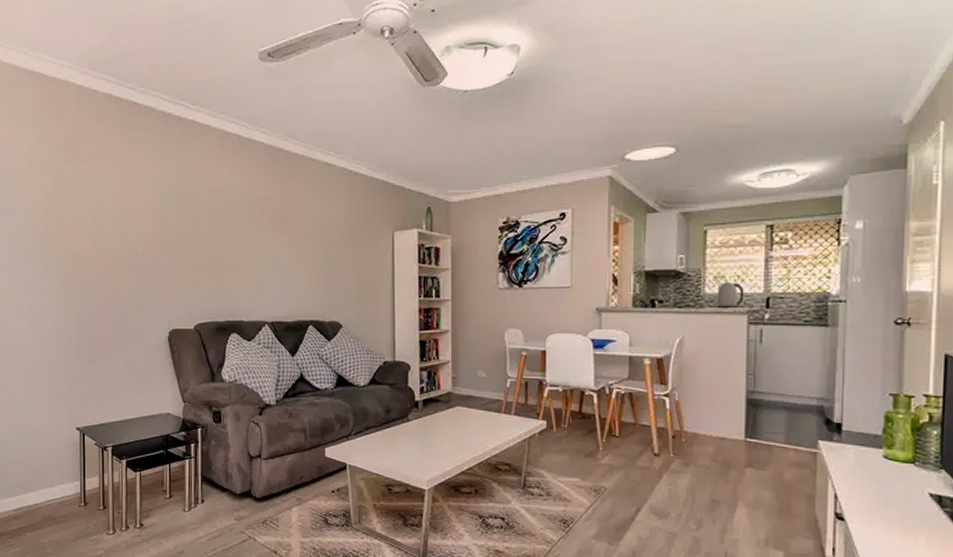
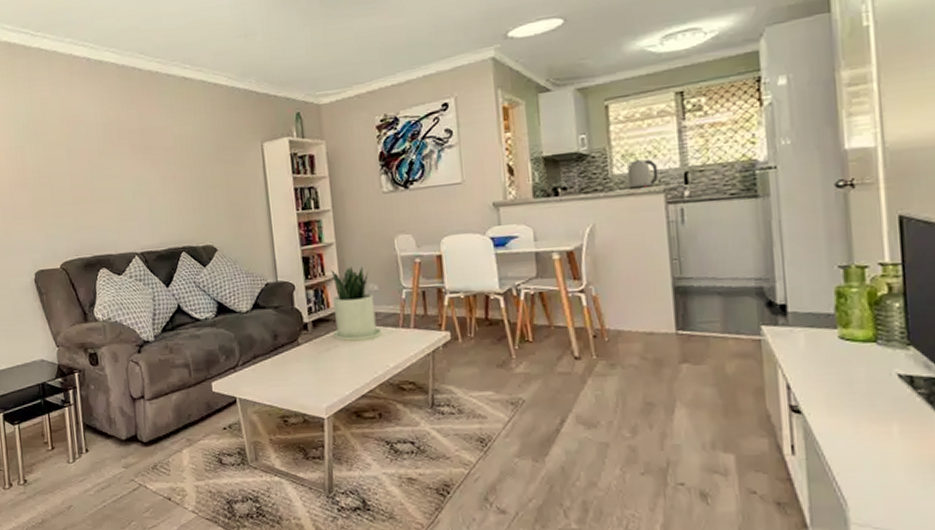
planter: none [440,353,485,422] -> present [331,266,382,341]

